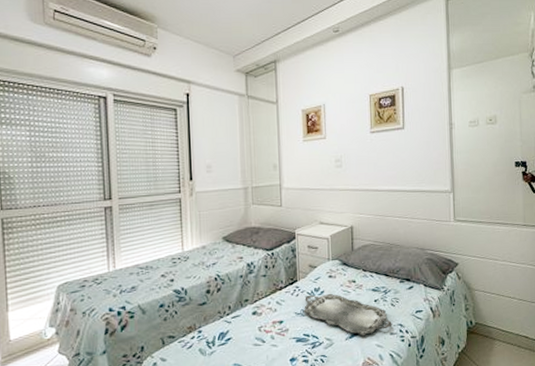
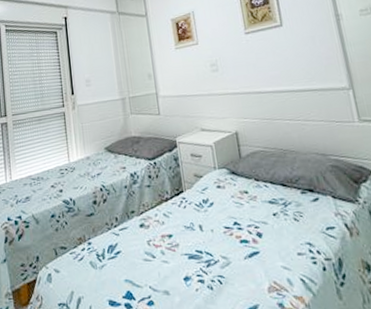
serving tray: present [303,293,392,335] -> none [192,205,299,254]

